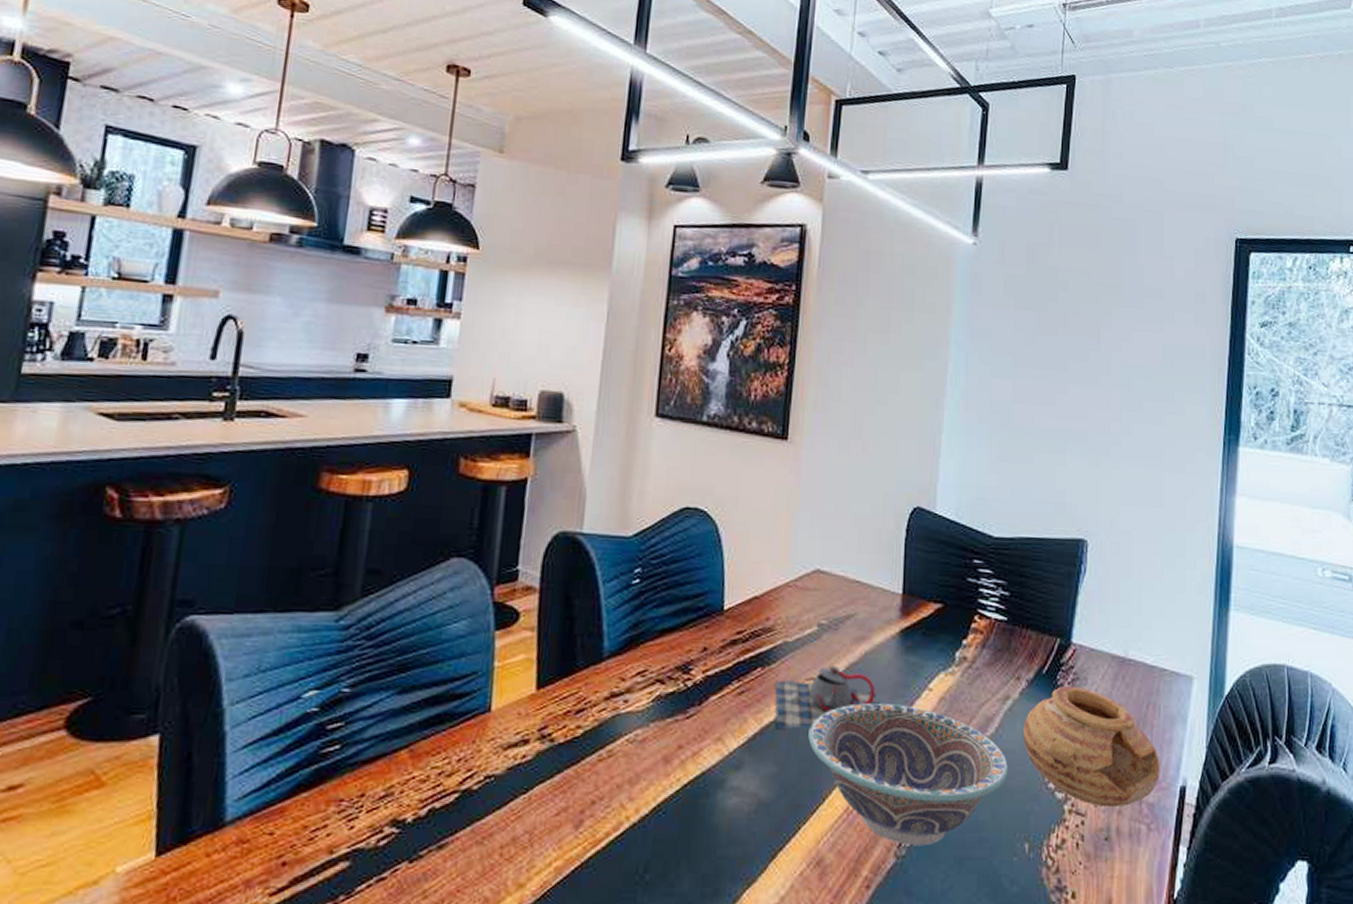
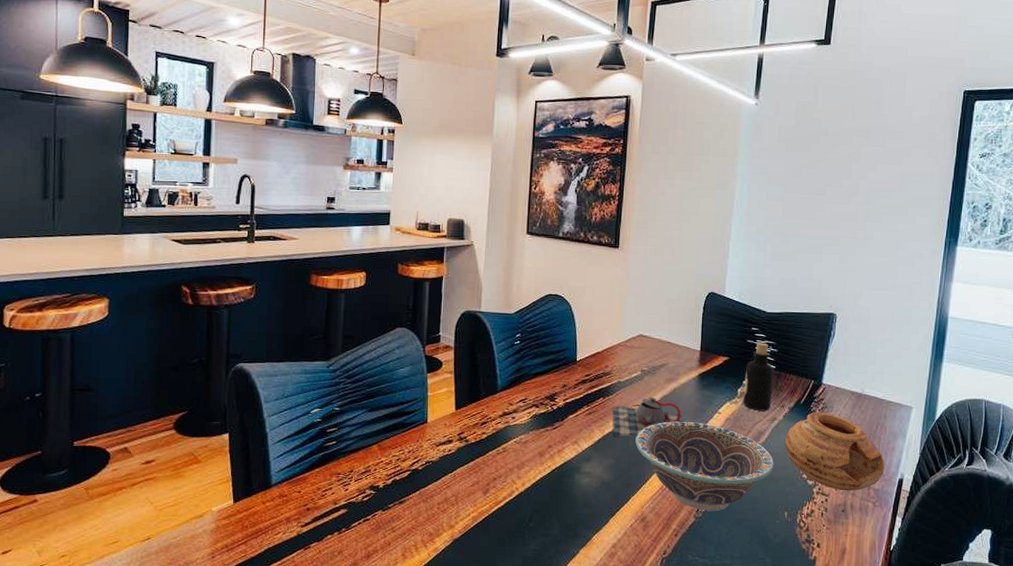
bottle: none [962,582,1006,686] -> present [742,342,774,411]

